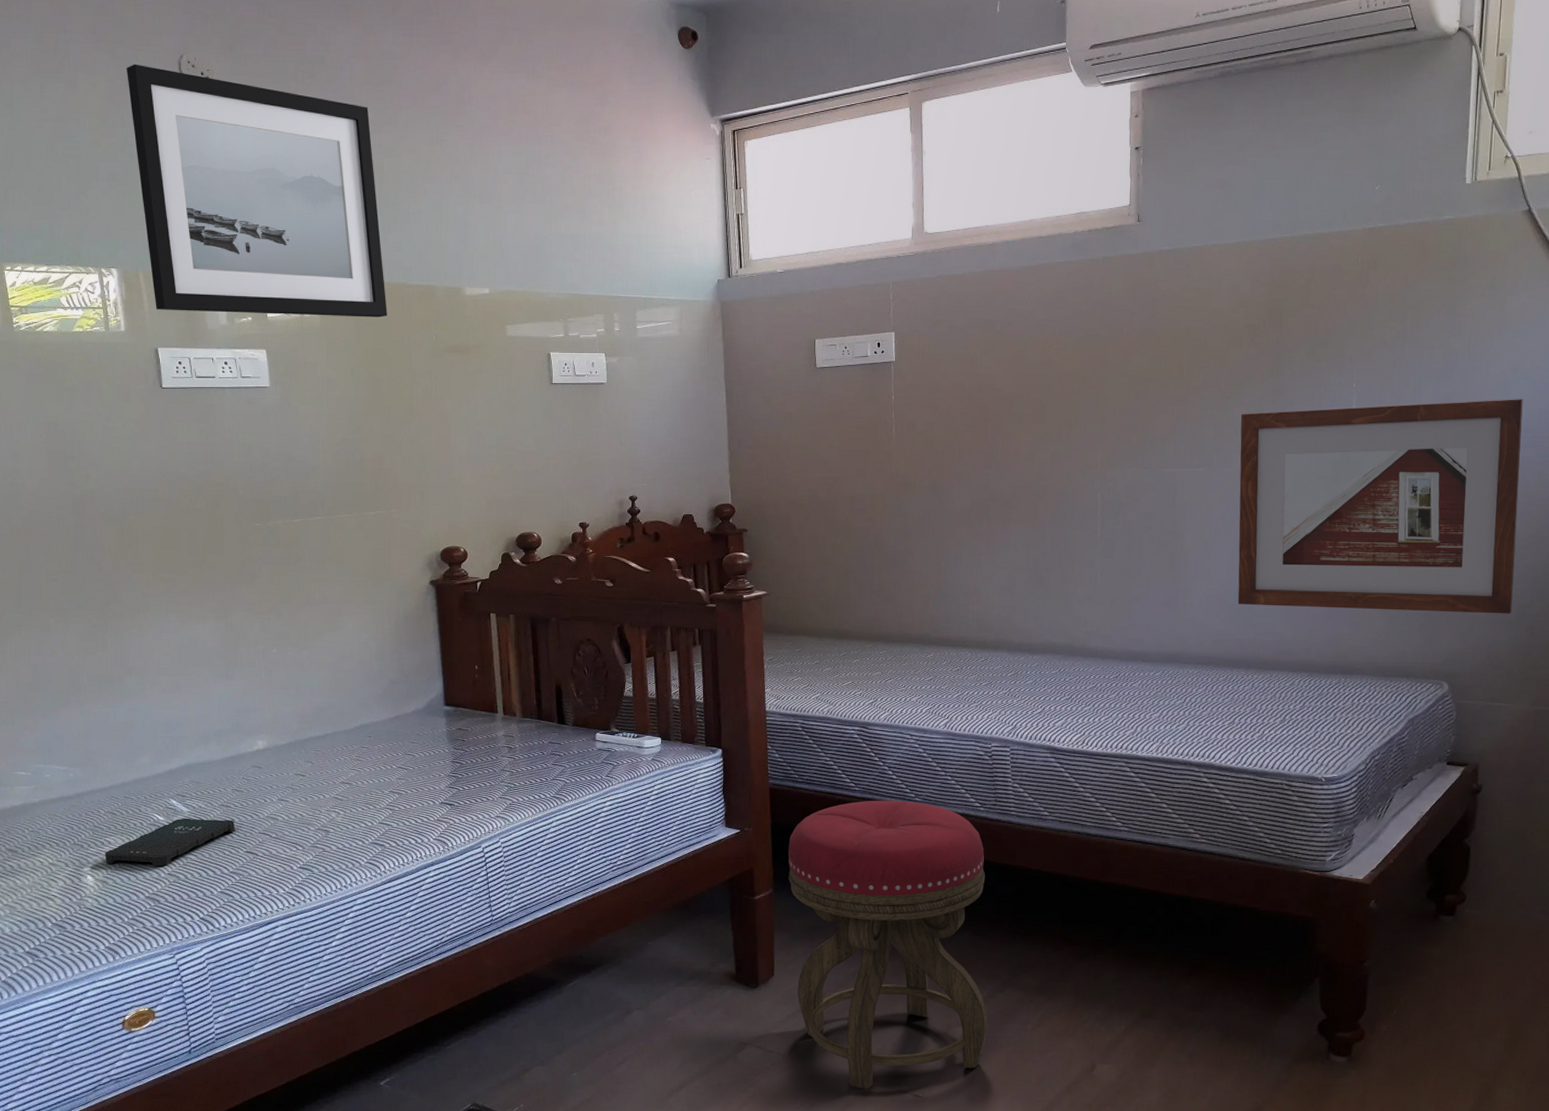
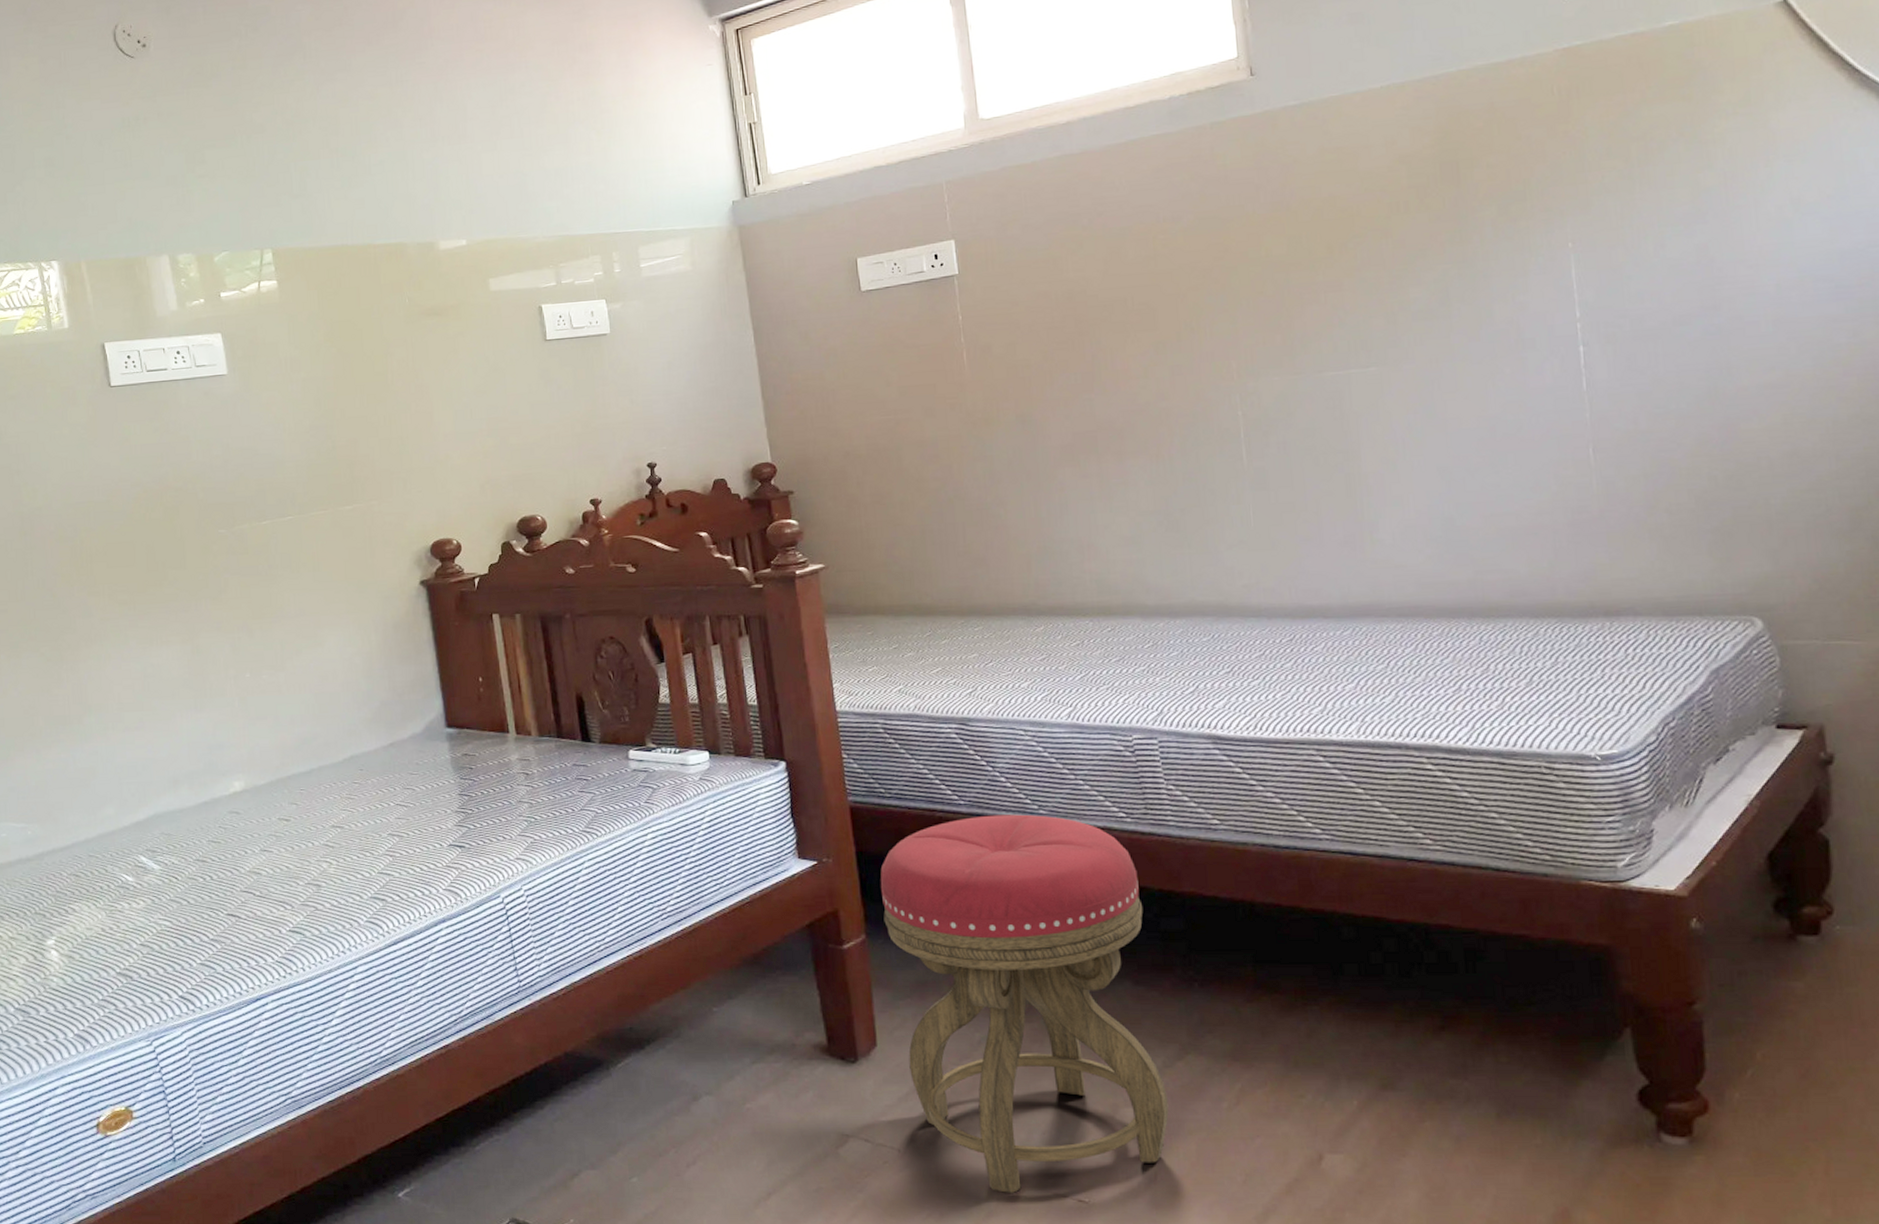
tablet: present [104,818,236,867] -> none [69,877,214,937]
wall art: present [126,64,387,318] -> none [58,40,353,301]
picture frame: present [1237,399,1523,614] -> none [1418,240,1842,536]

